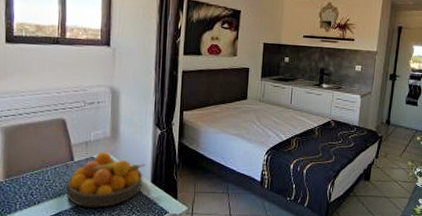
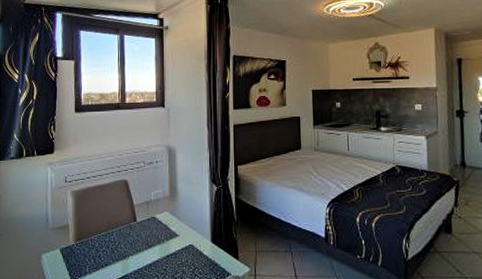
fruit bowl: present [66,151,145,207] -> none [130,211,204,270]

